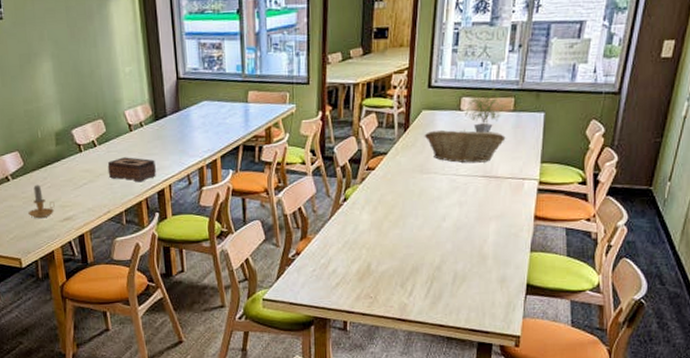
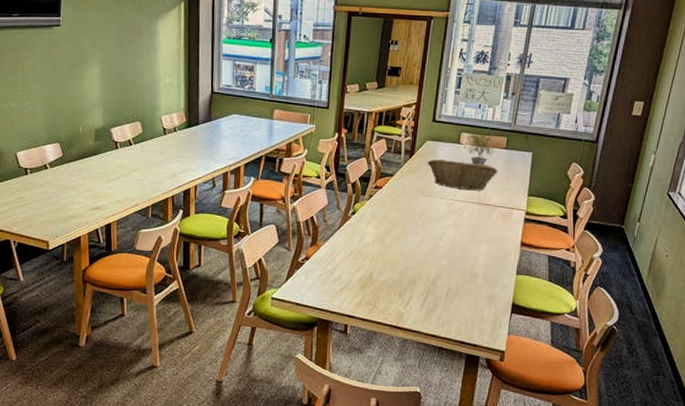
candle: present [27,184,55,218] -> none [60,174,87,205]
tissue box: present [107,157,156,182] -> none [140,157,184,181]

